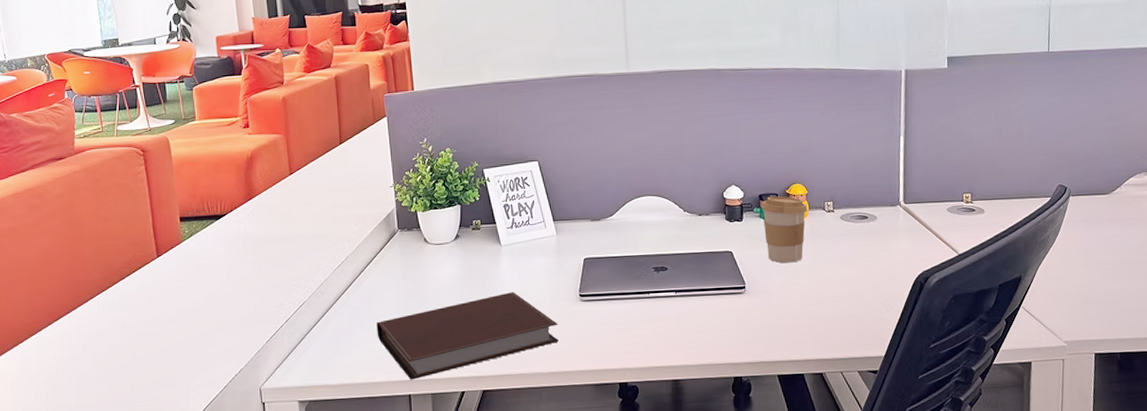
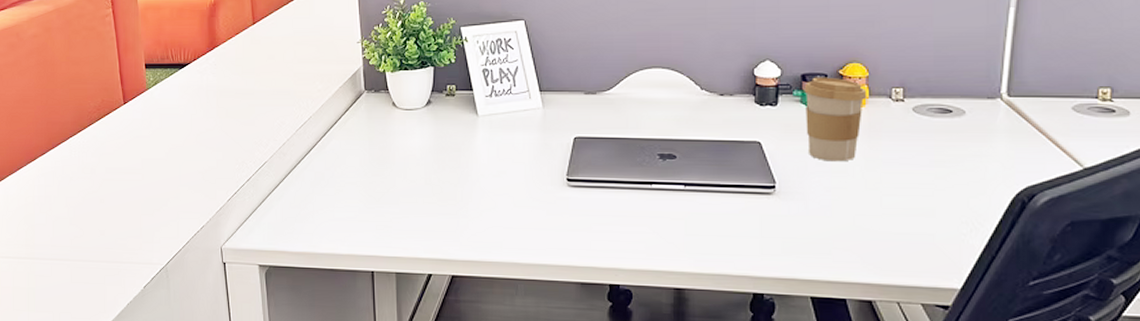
notebook: present [377,292,559,380] -> none [339,169,540,256]

